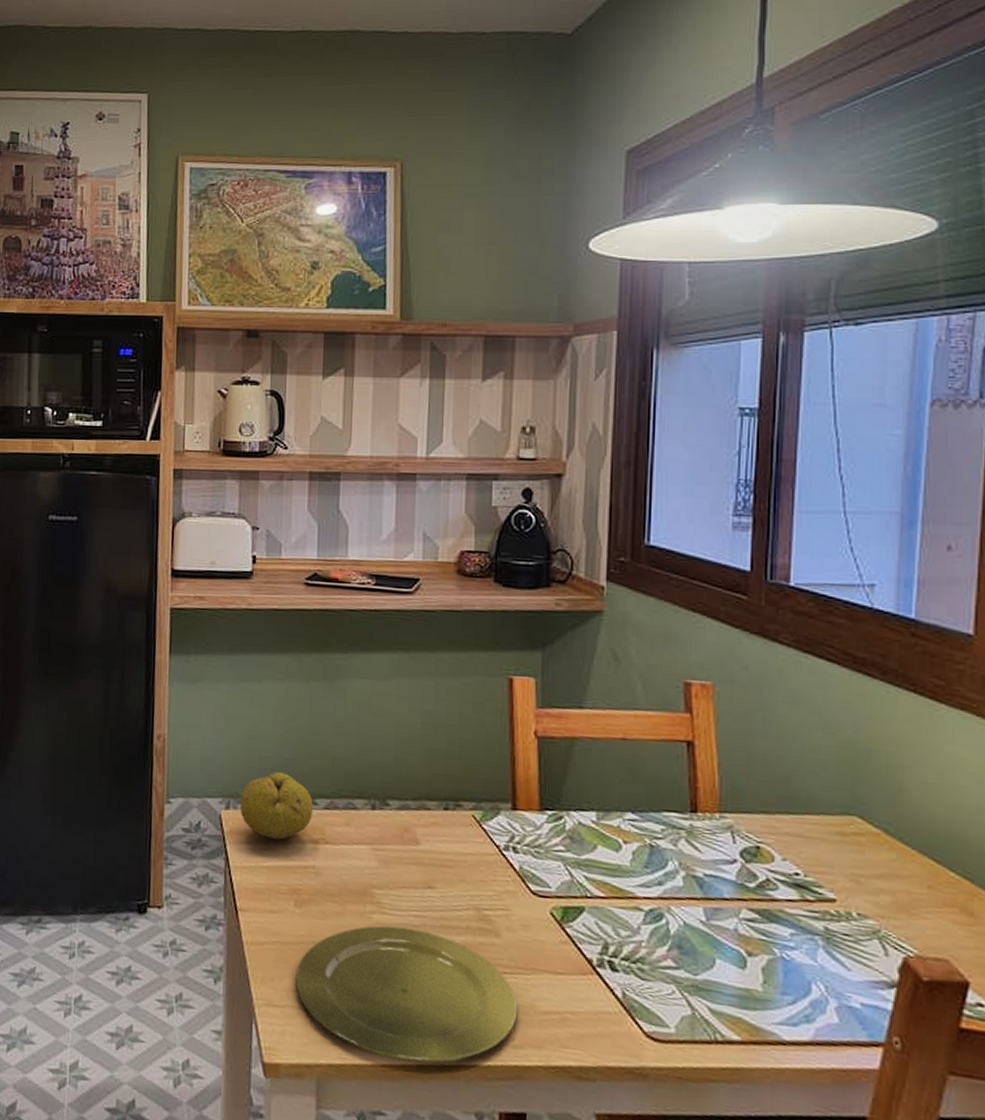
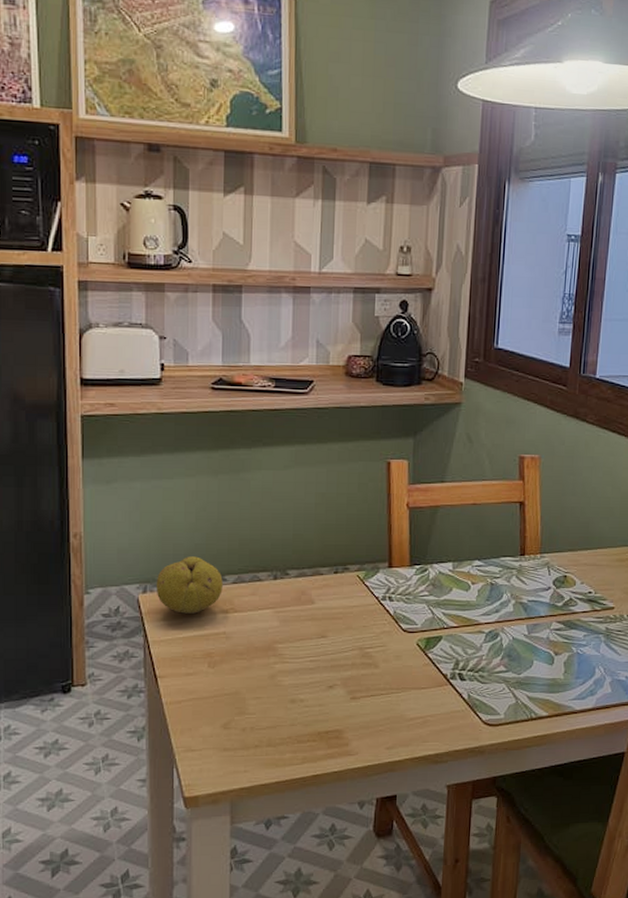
plate: present [295,925,518,1064] -> none [210,671,391,774]

